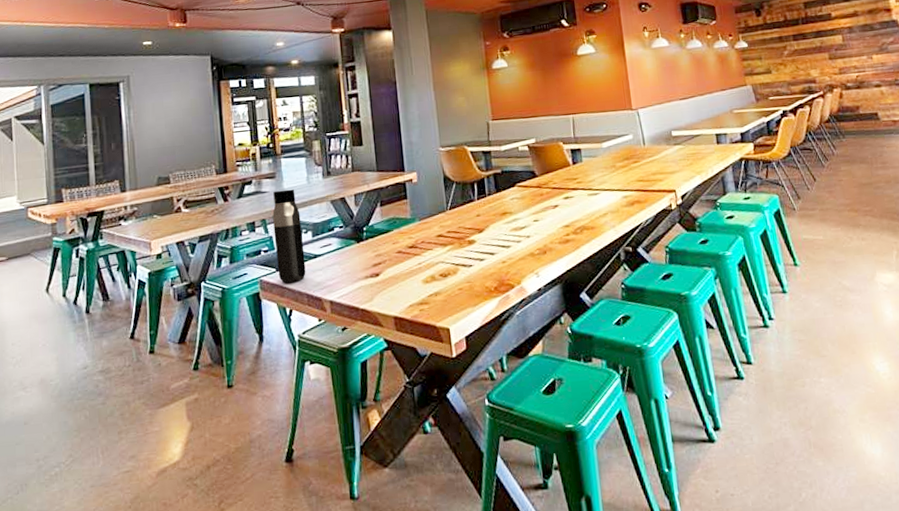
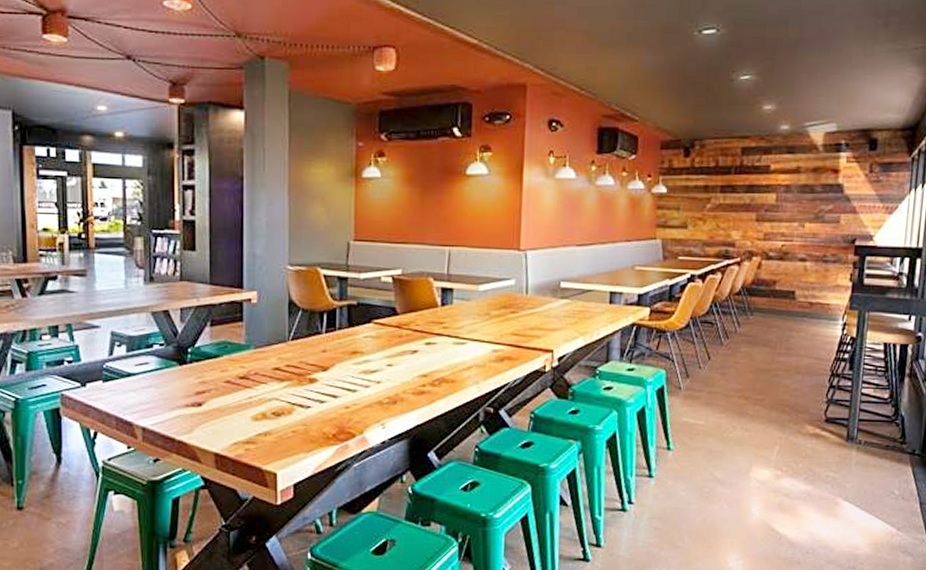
water bottle: present [272,189,306,283] -> none [80,292,116,401]

